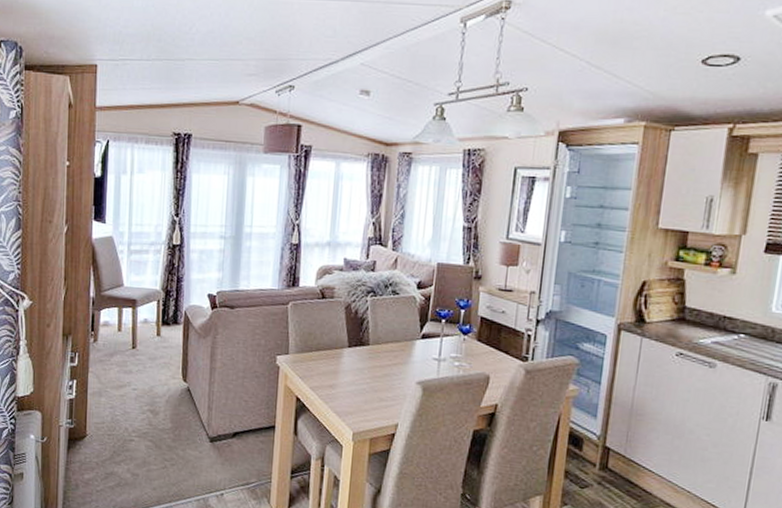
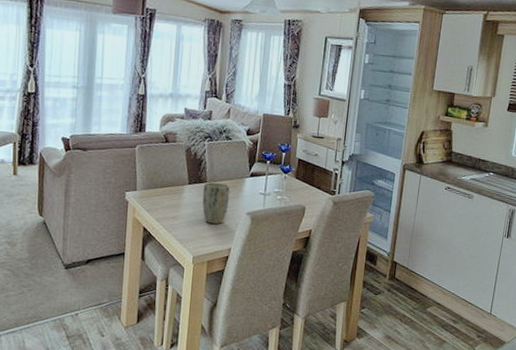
plant pot: none [364,344,397,395] -> present [202,182,230,224]

